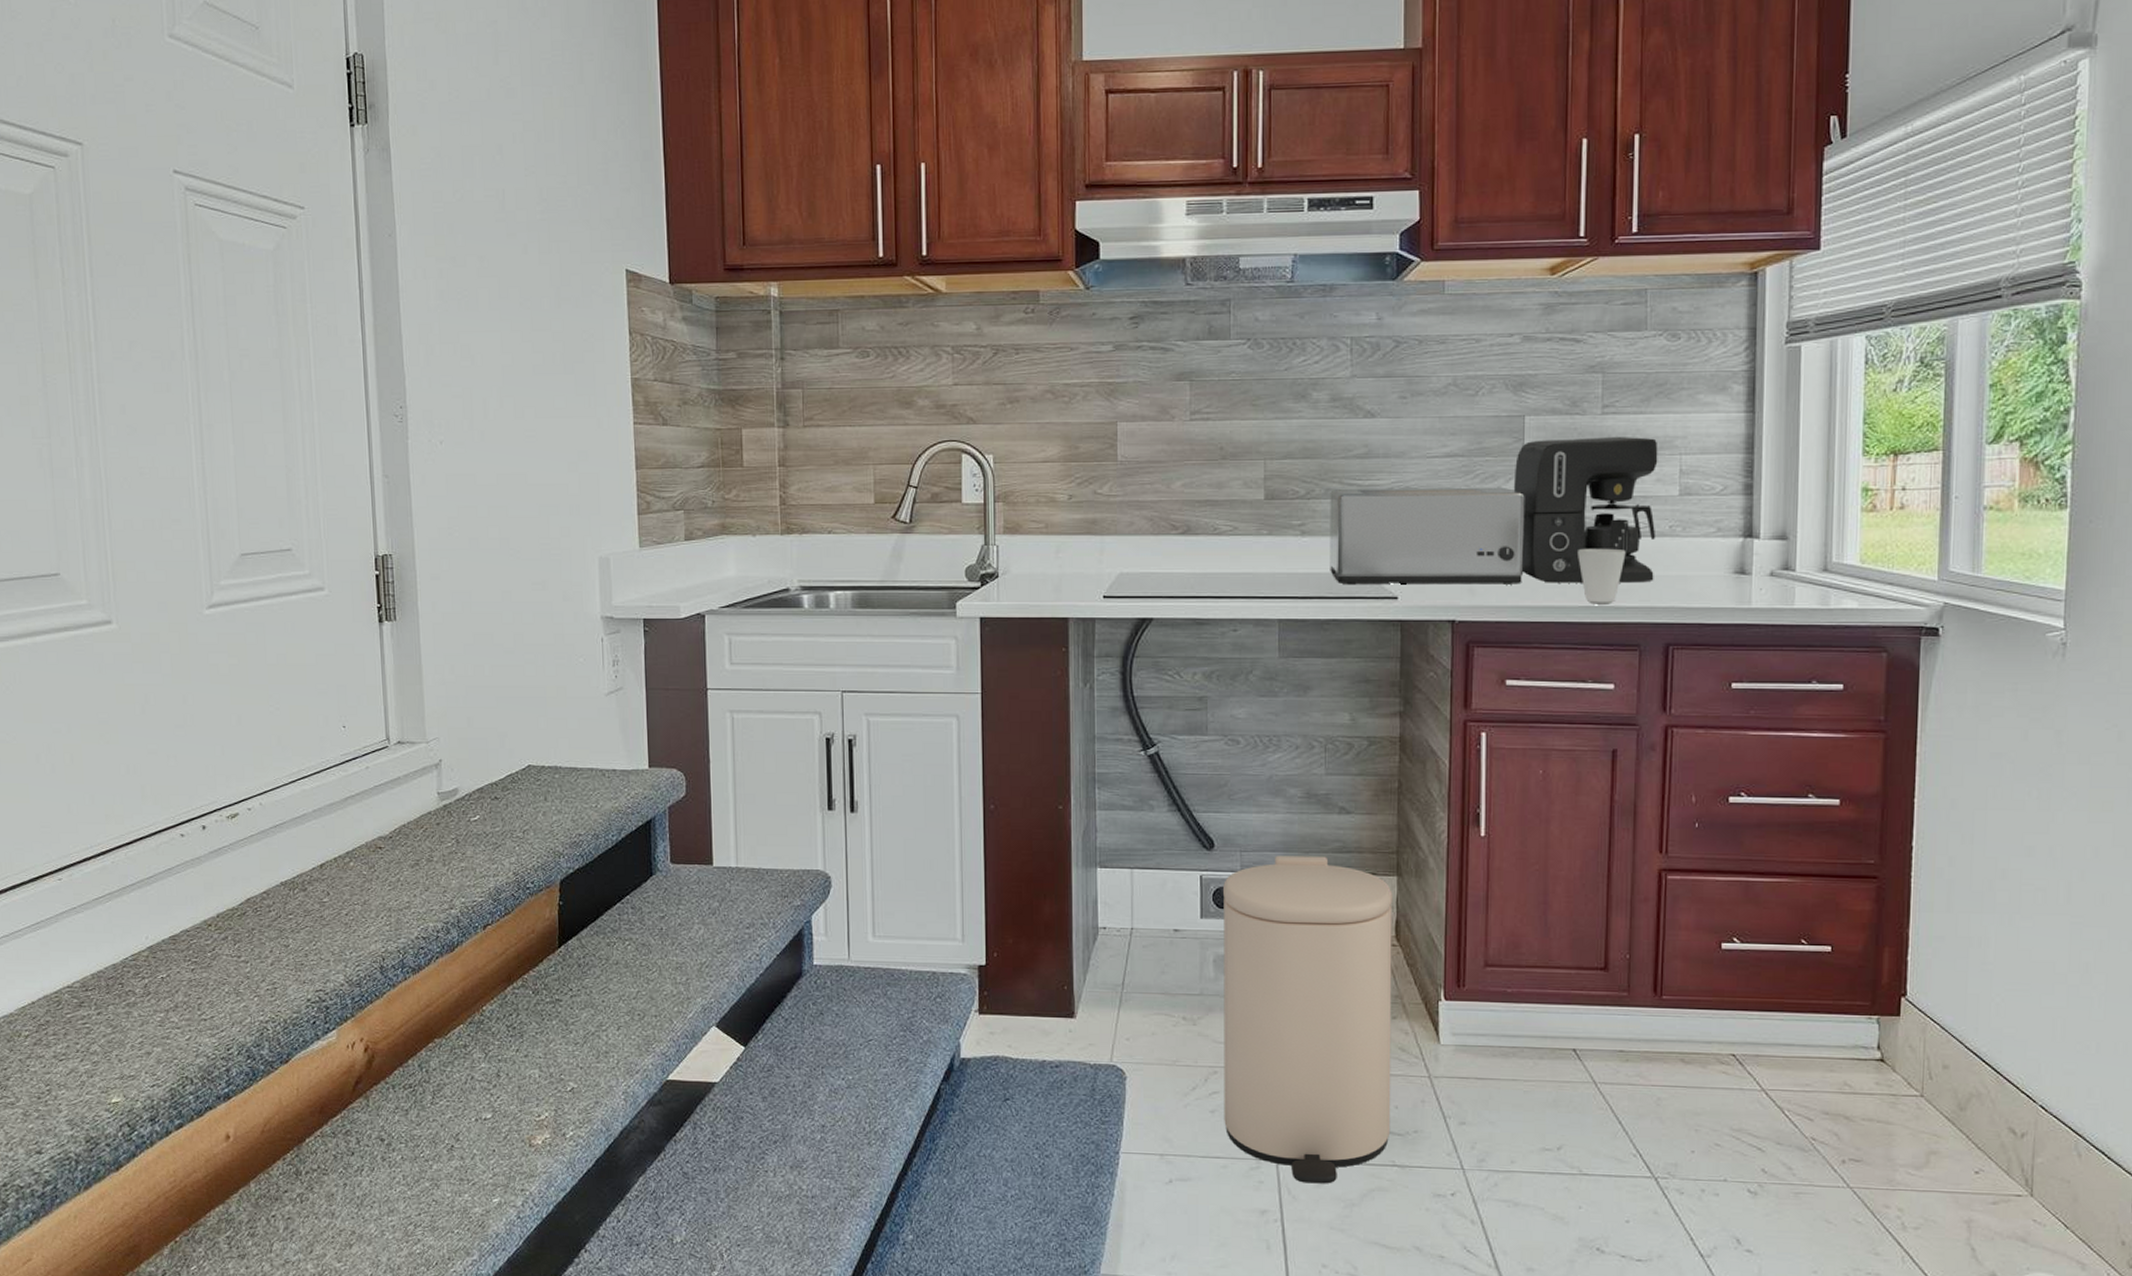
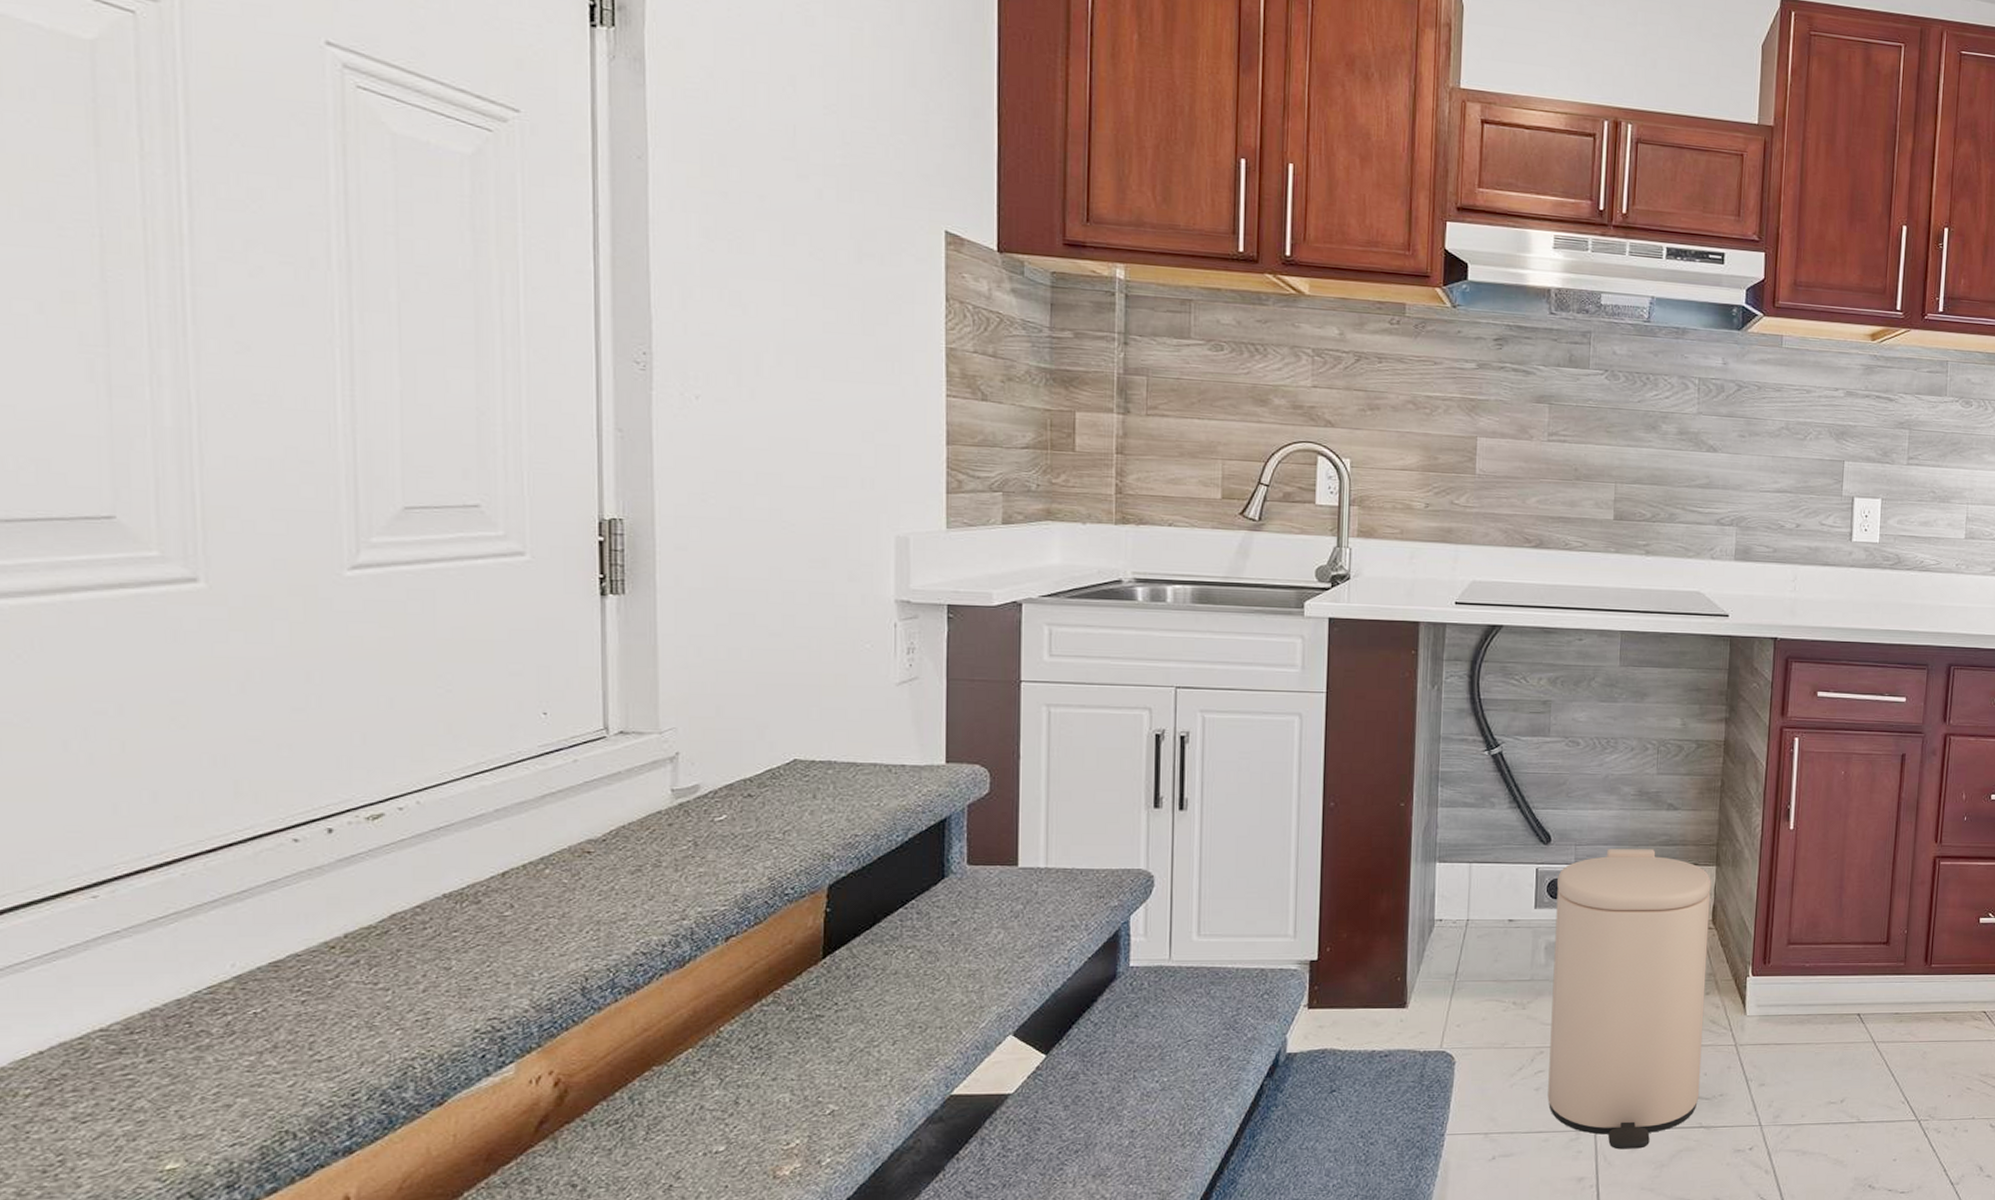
toaster: present [1330,487,1527,585] -> none [1670,513,1842,608]
coffee maker: present [1513,436,1658,583] -> none [1832,483,1951,611]
mug: present [1578,548,1626,606] -> none [1882,579,1921,630]

